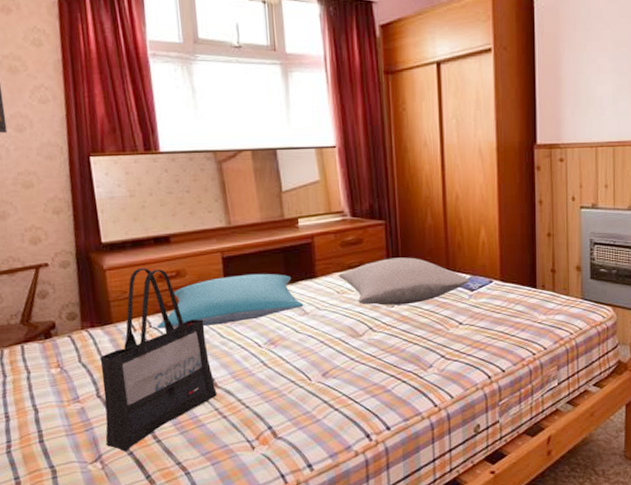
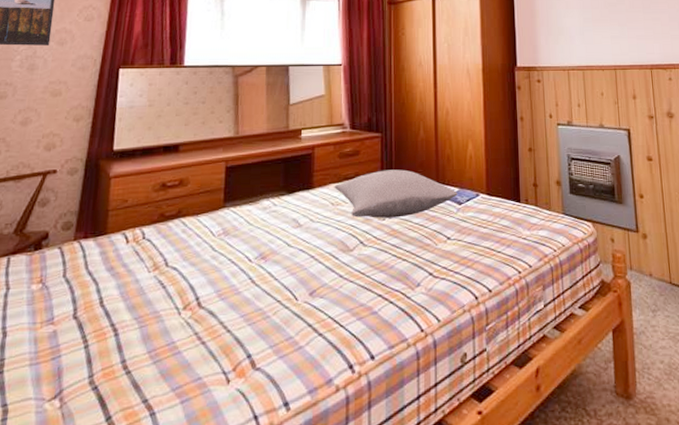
tote bag: present [99,268,217,452] -> none [70,176,199,386]
pillow: present [157,273,304,329] -> none [150,183,299,240]

